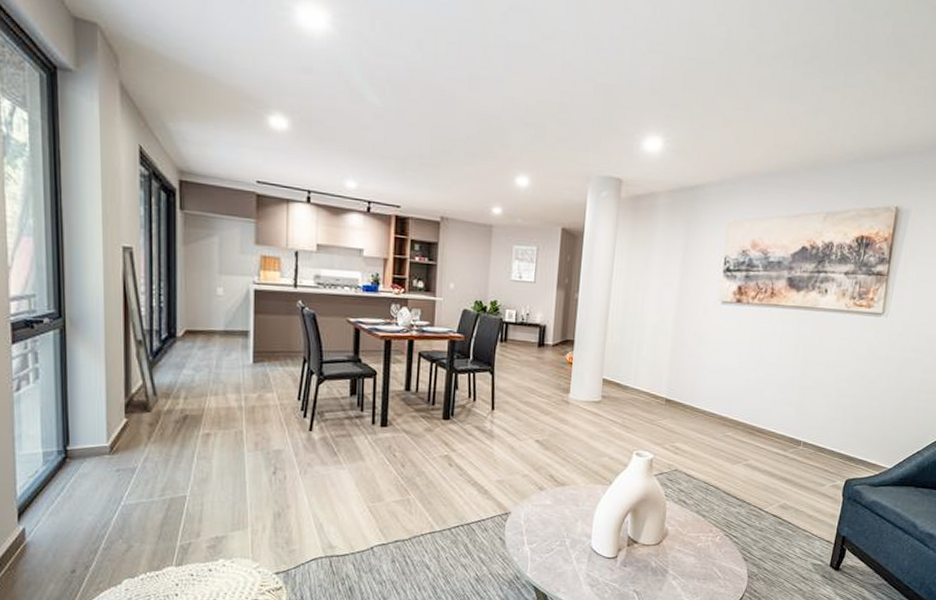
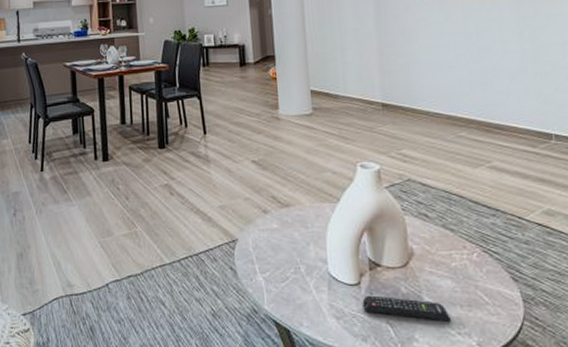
remote control: none [615,567,688,591] -> present [362,295,451,322]

